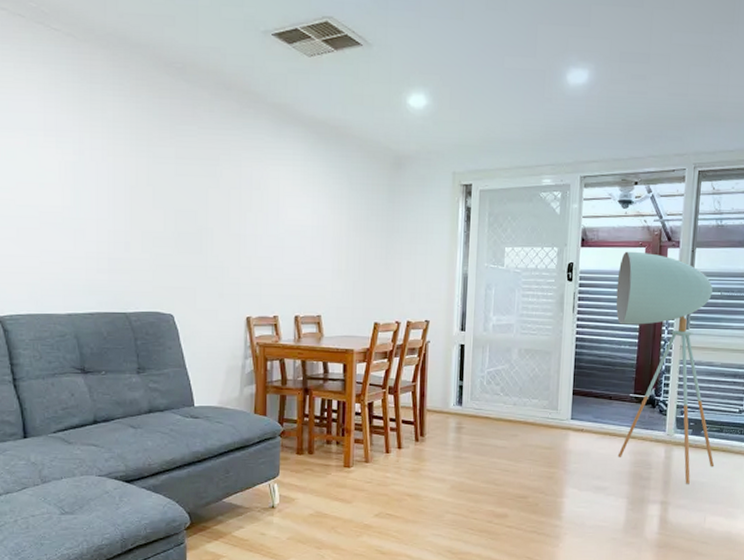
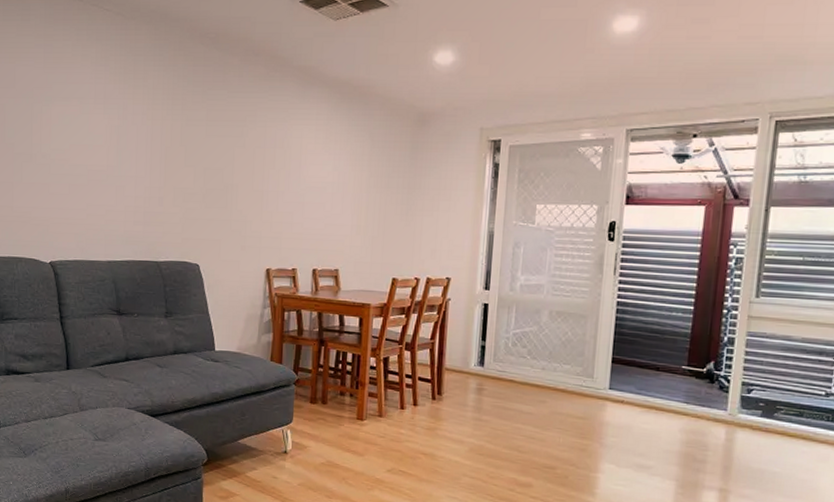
floor lamp: present [616,251,715,484] -> none [665,209,792,472]

